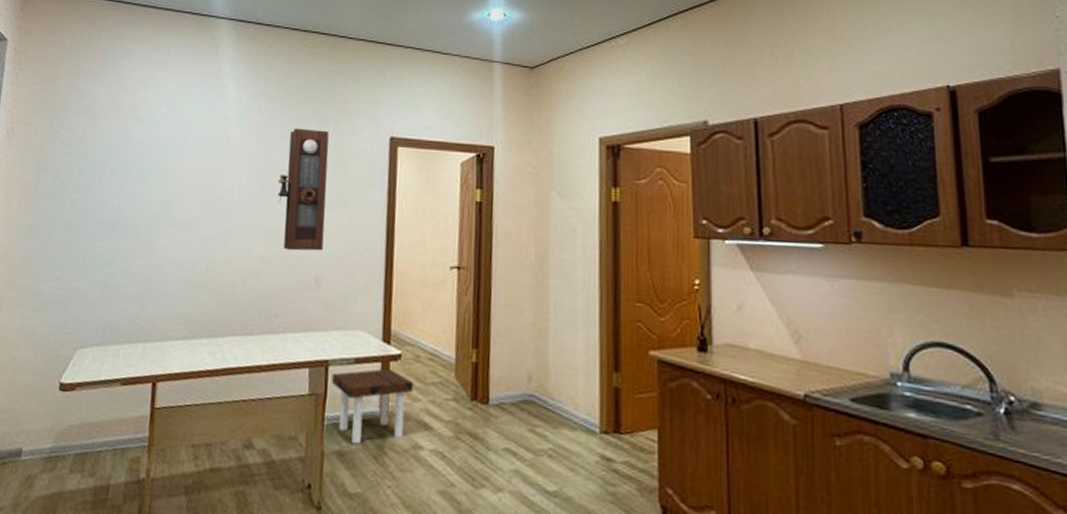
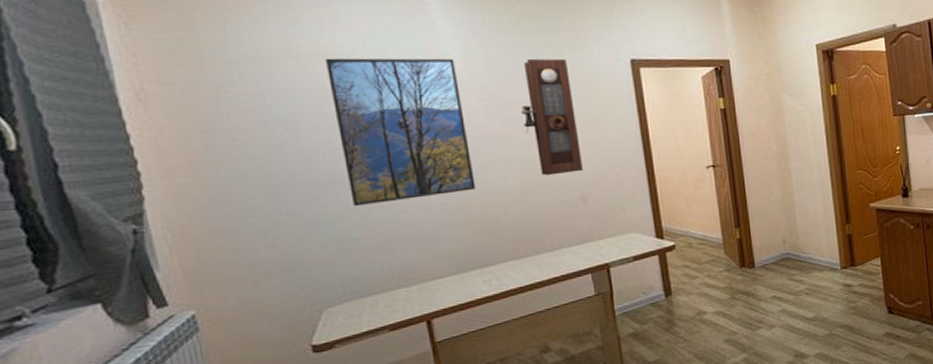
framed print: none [123,113,233,255] -> present [326,58,476,207]
side table: present [331,368,414,445] -> none [614,258,691,324]

